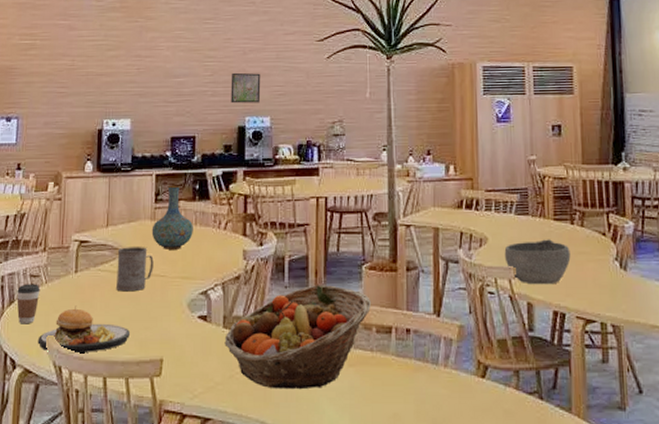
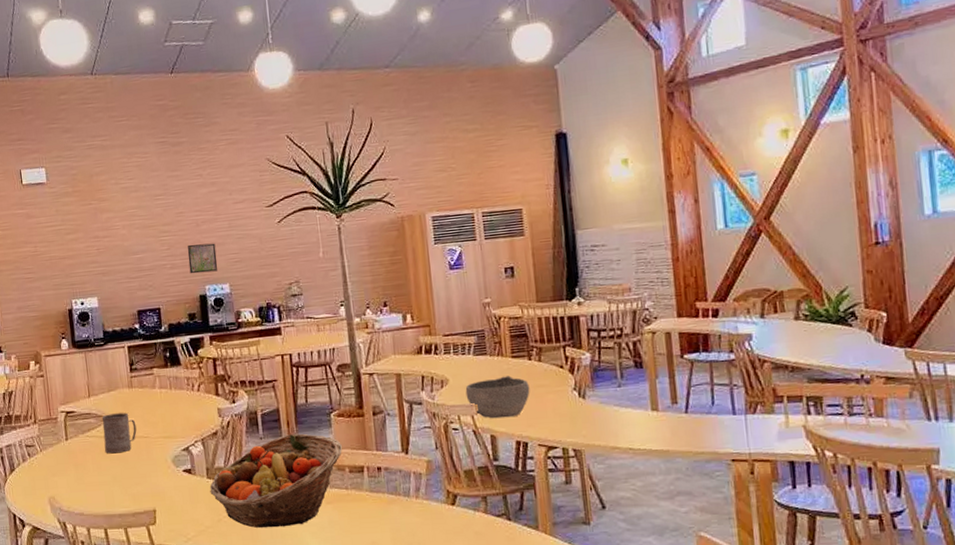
coffee cup: present [17,284,40,324] -> none [16,452,37,489]
plate: present [37,305,130,354] -> none [41,469,123,511]
vase: present [151,185,193,249] -> none [130,354,169,413]

